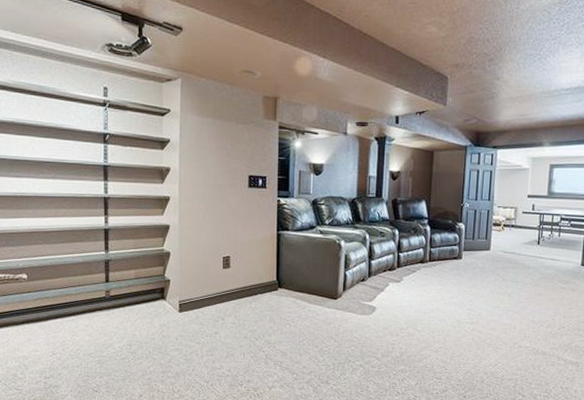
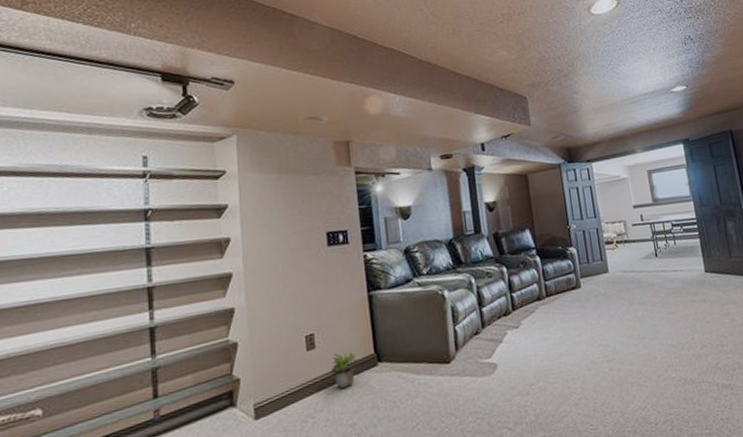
potted plant: none [238,274,261,302] -> present [328,352,356,388]

